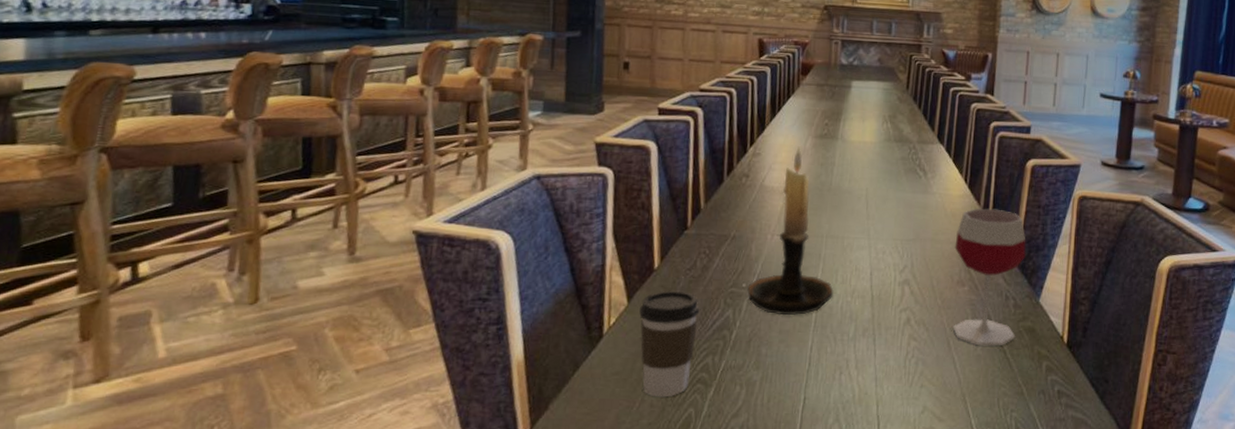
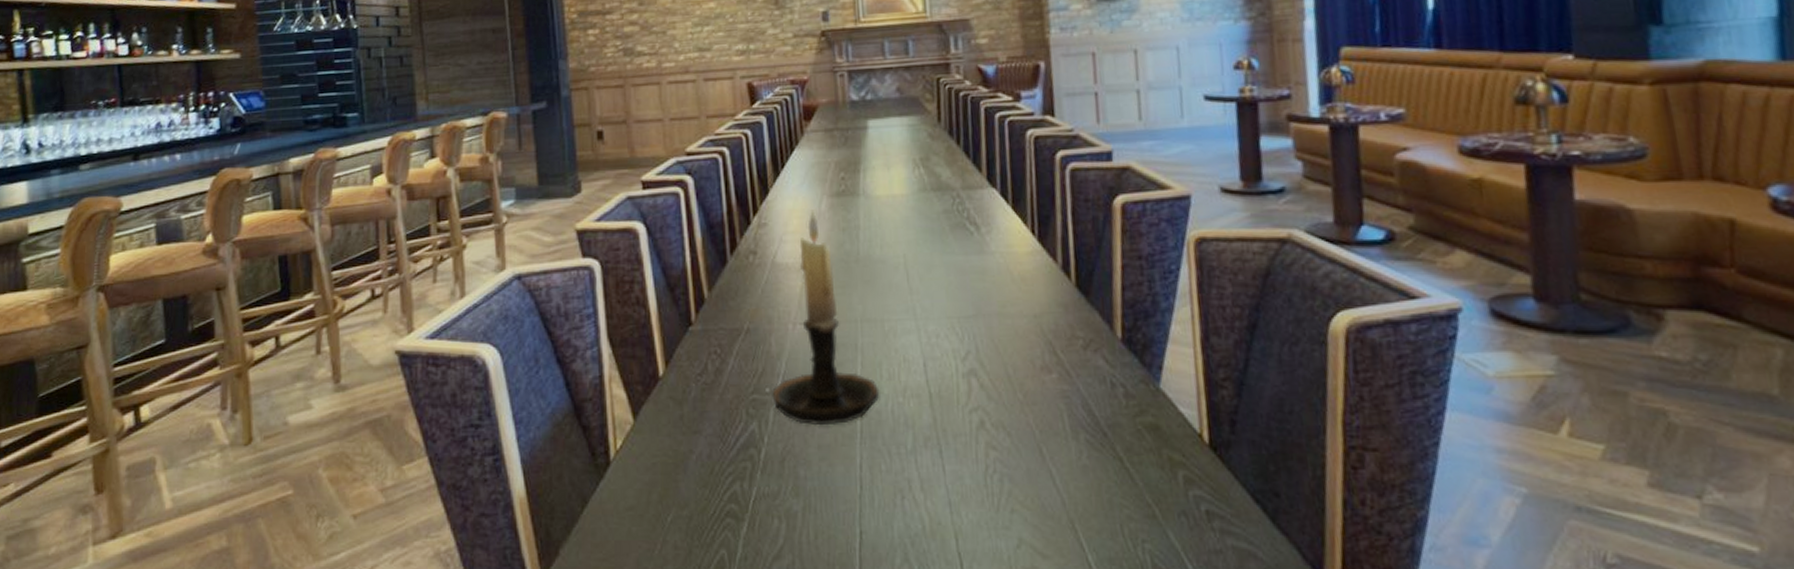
coffee cup: present [639,290,700,397] -> none [648,401,719,537]
wineglass: present [952,208,1027,346] -> none [1030,266,1134,453]

